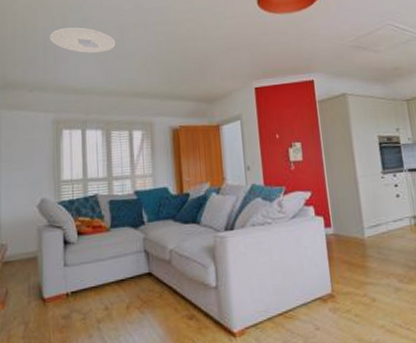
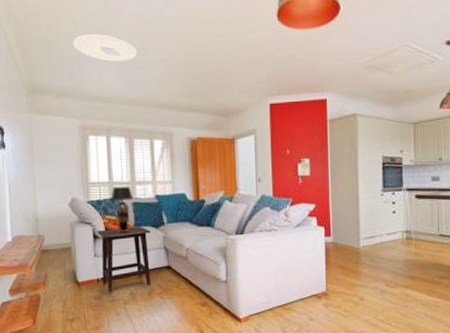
side table: none [68,227,129,312] -> present [97,226,151,294]
table lamp: none [85,182,110,236] -> present [111,186,134,232]

